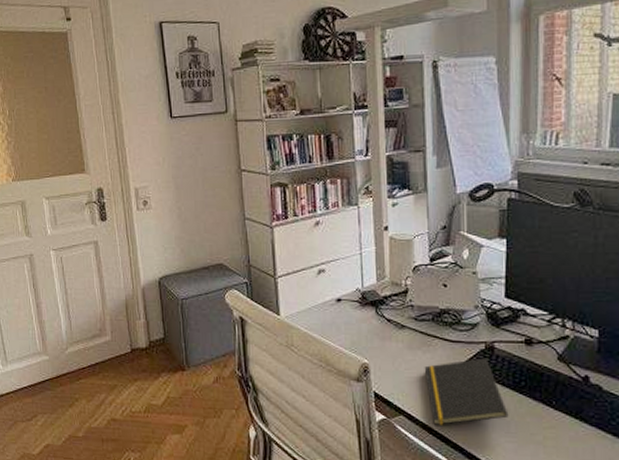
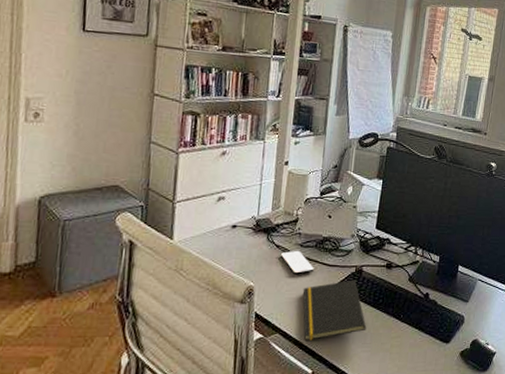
smartphone: none [393,324,434,352] -> present [280,250,314,275]

